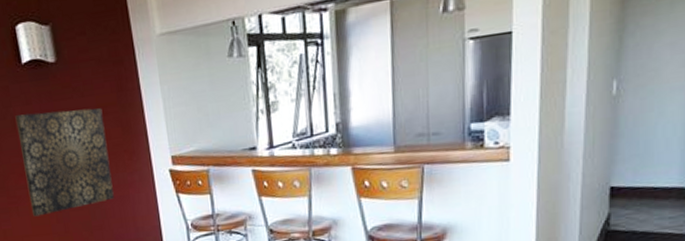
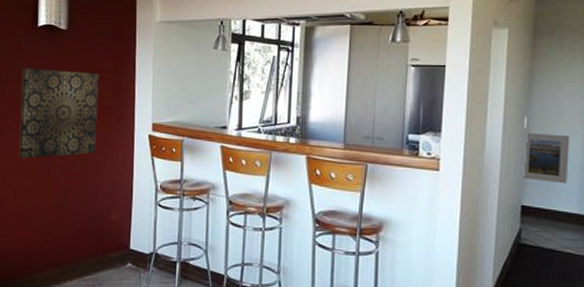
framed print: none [611,95,671,156] -> present [522,133,570,184]

